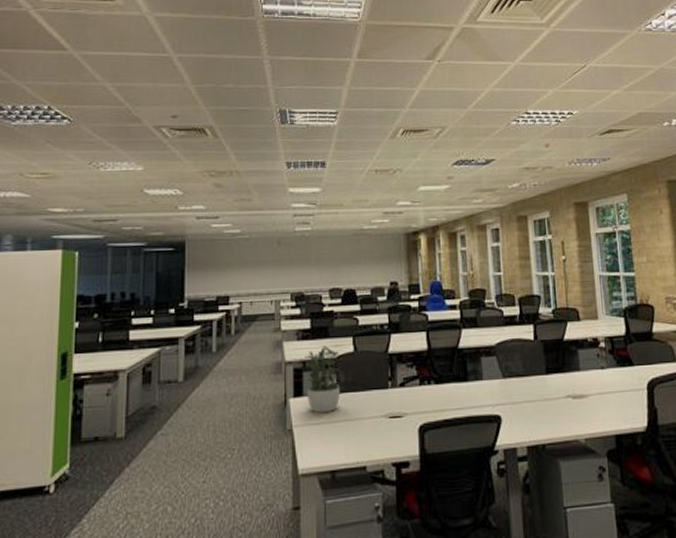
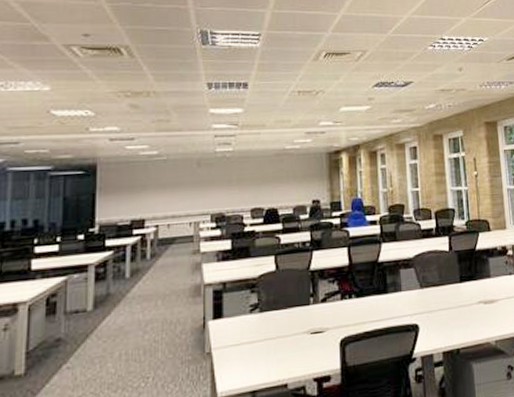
potted plant: present [304,345,340,414] -> none [225,265,261,334]

